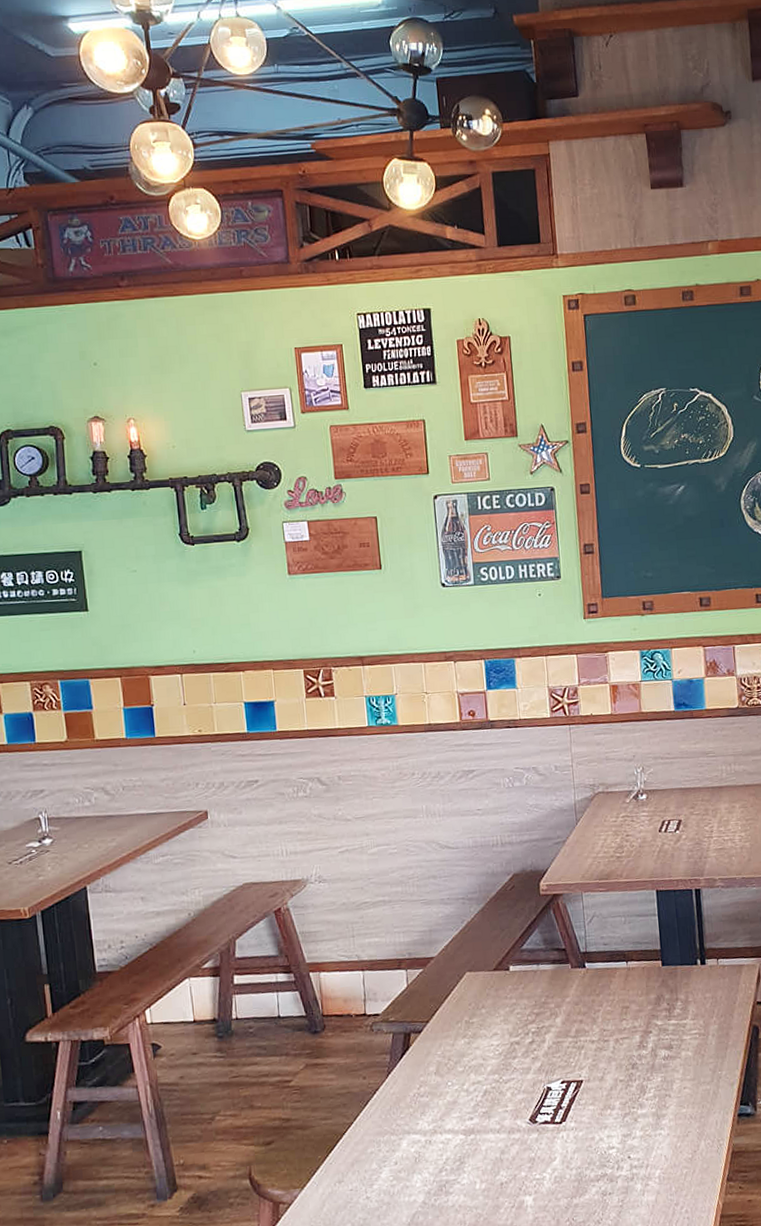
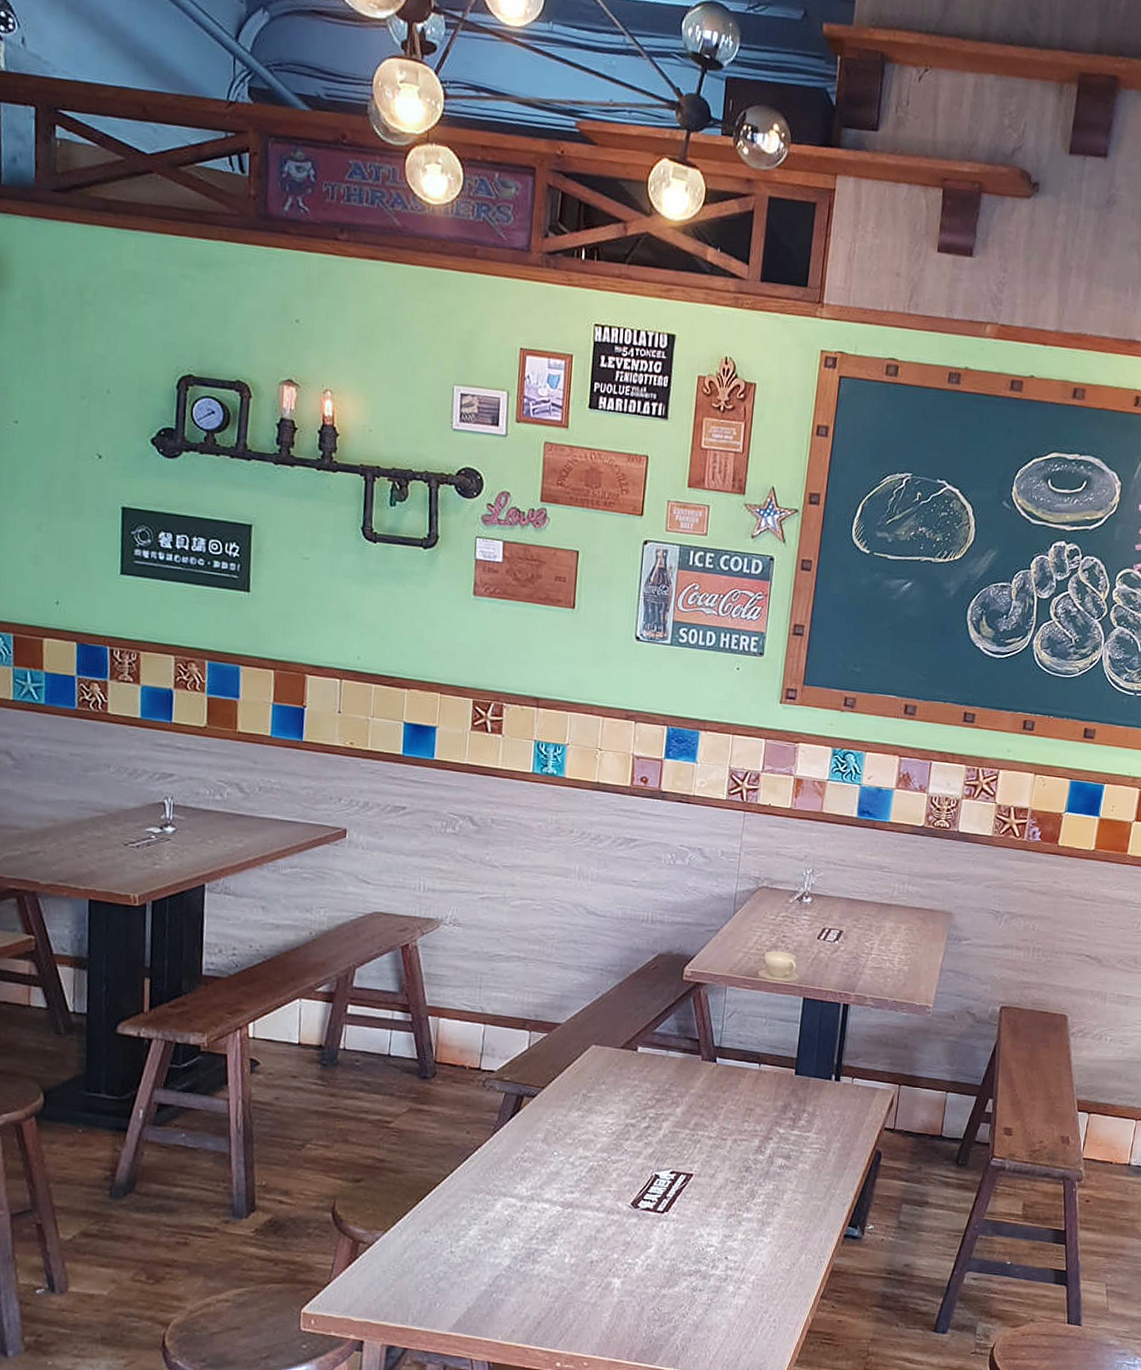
teacup: none [610,849,649,880] -> present [758,951,800,982]

